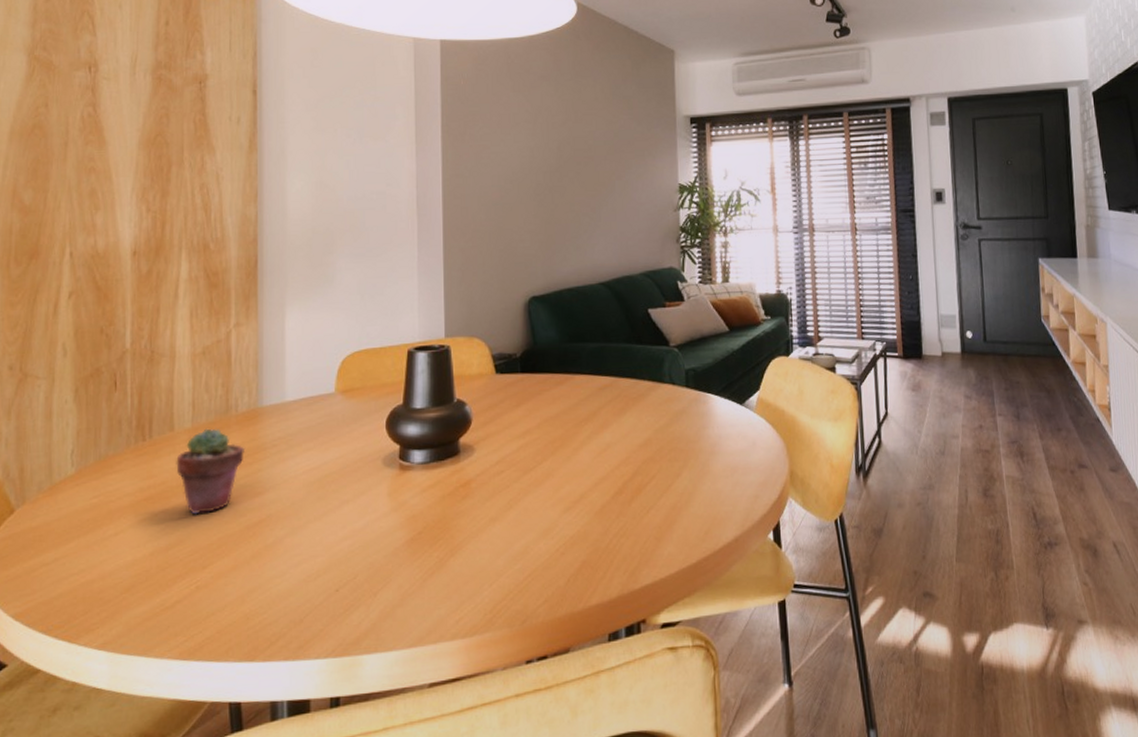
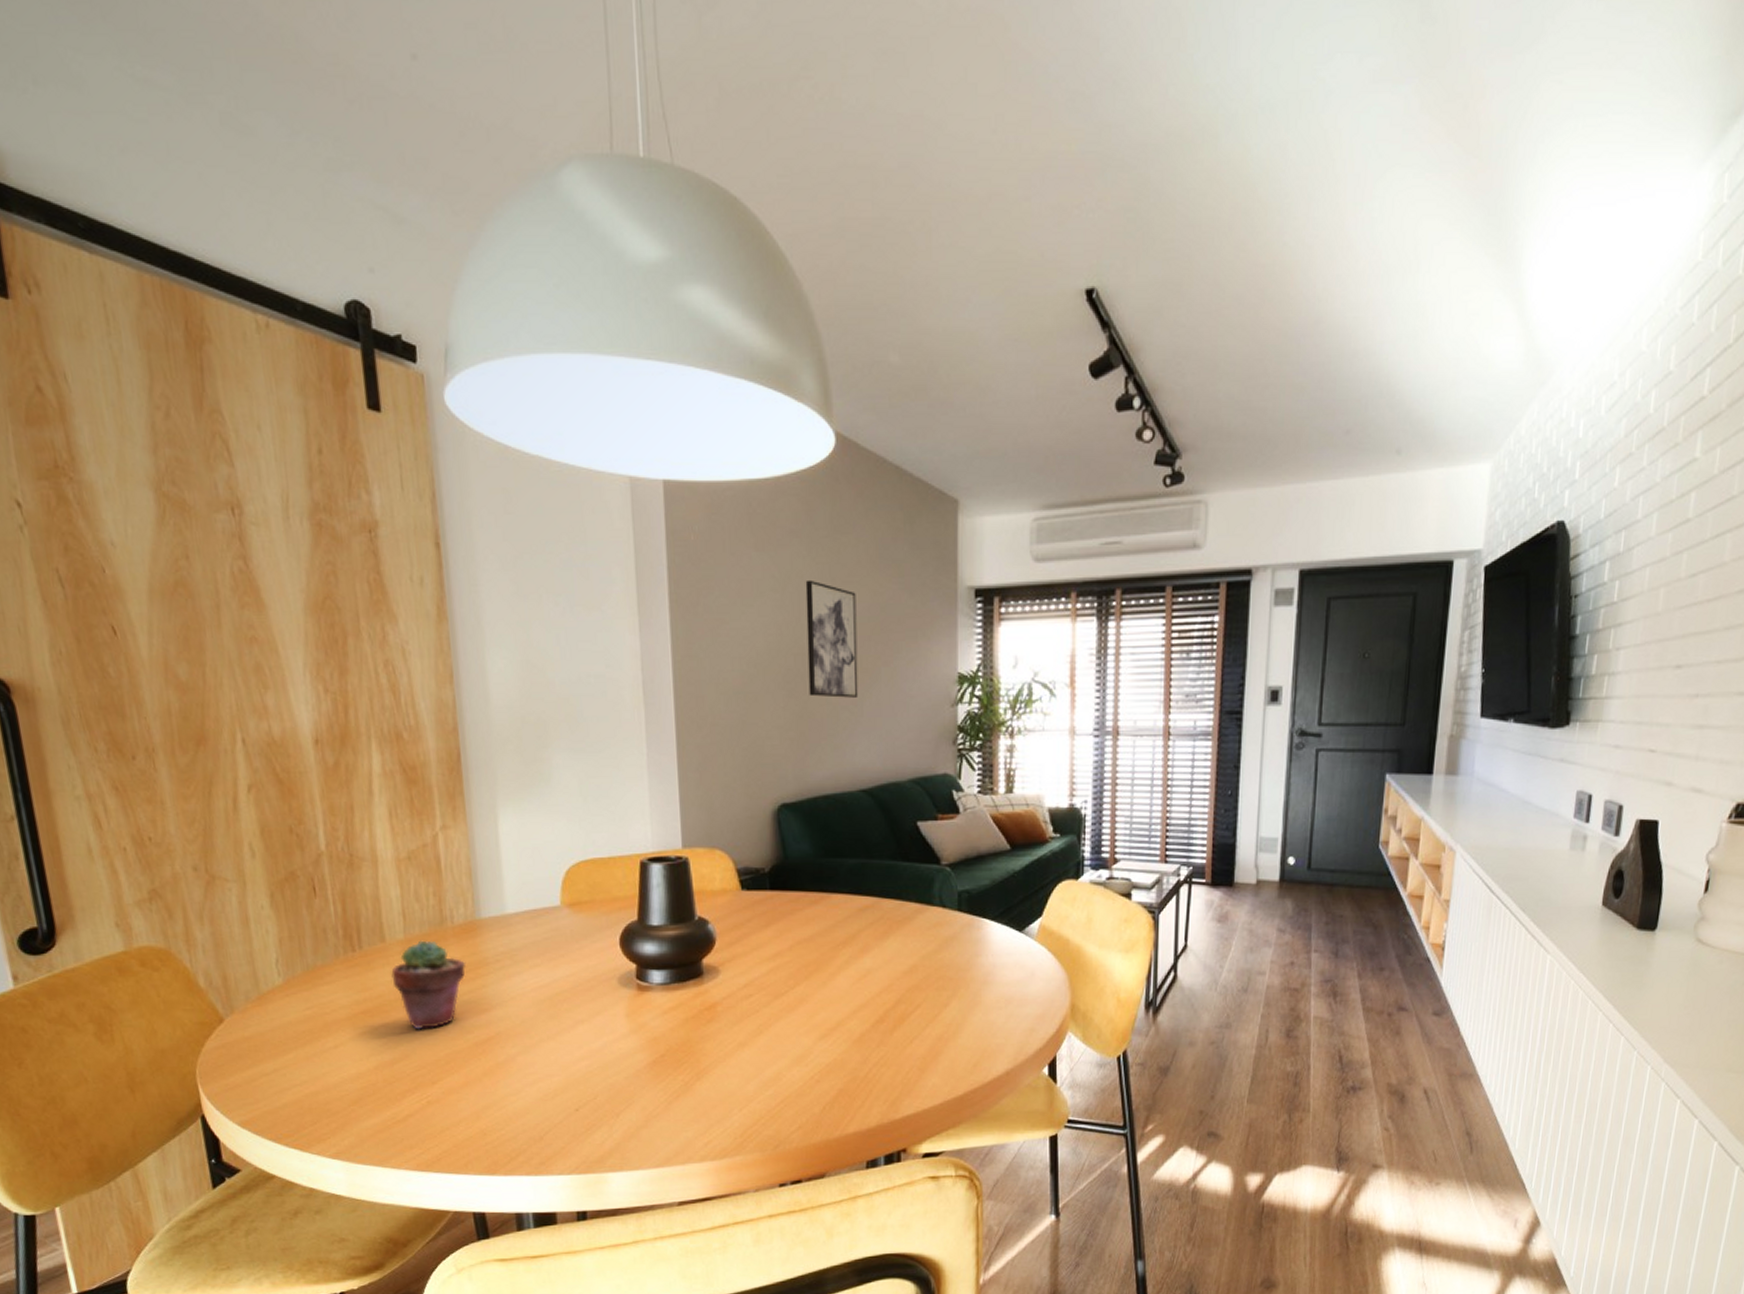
wall art: none [553,113,597,206] -> present [805,579,859,698]

